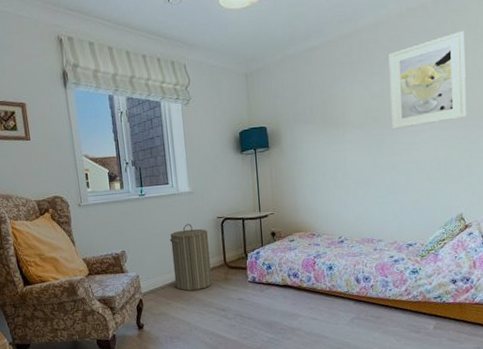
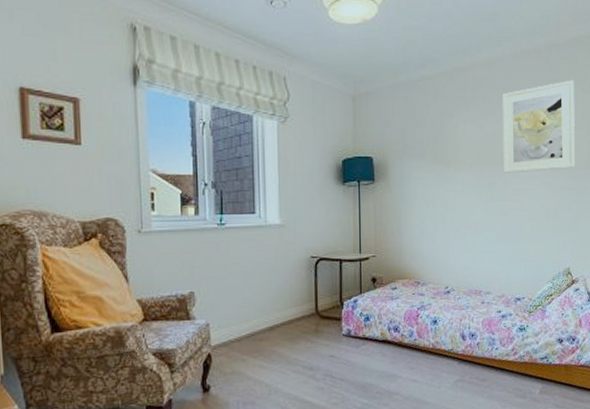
laundry hamper: present [169,223,212,291] -> none [251,262,299,345]

